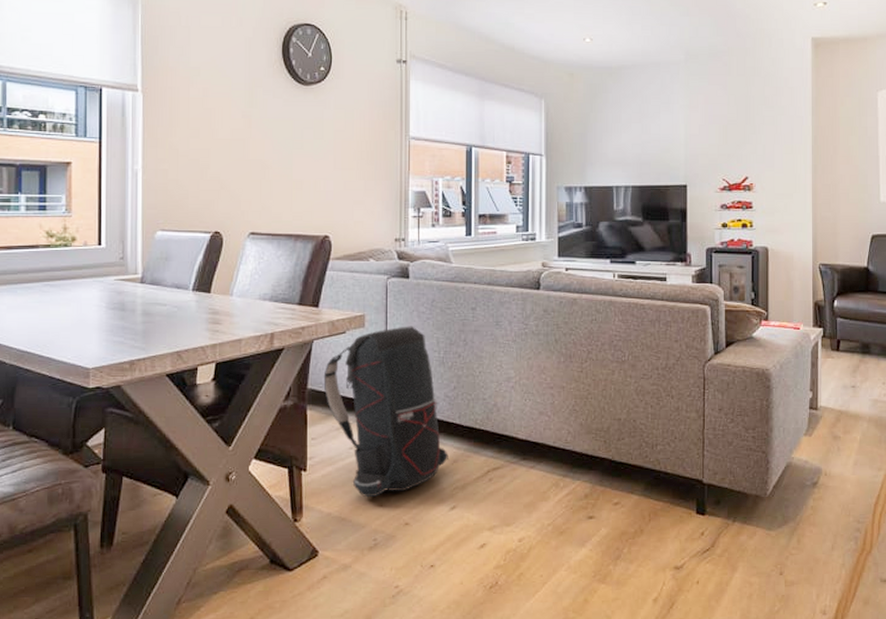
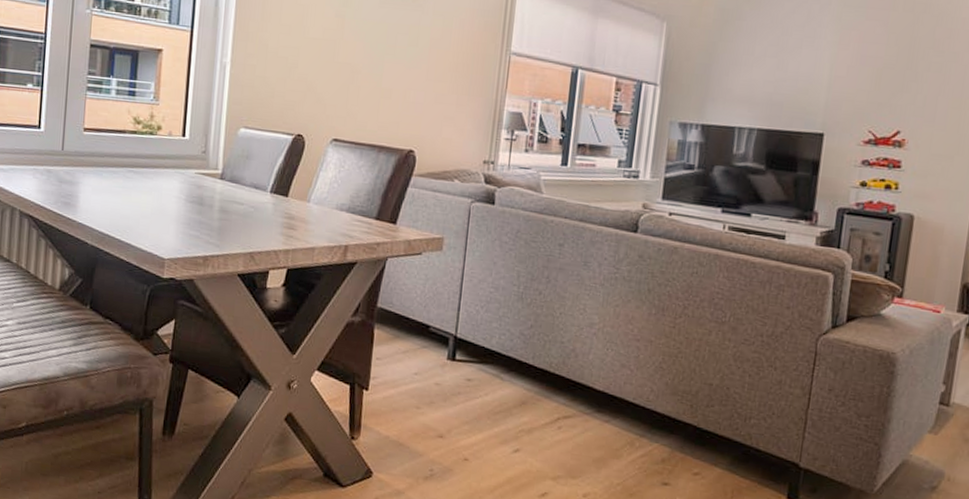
backpack: present [323,326,450,498] -> none [393,254,518,427]

